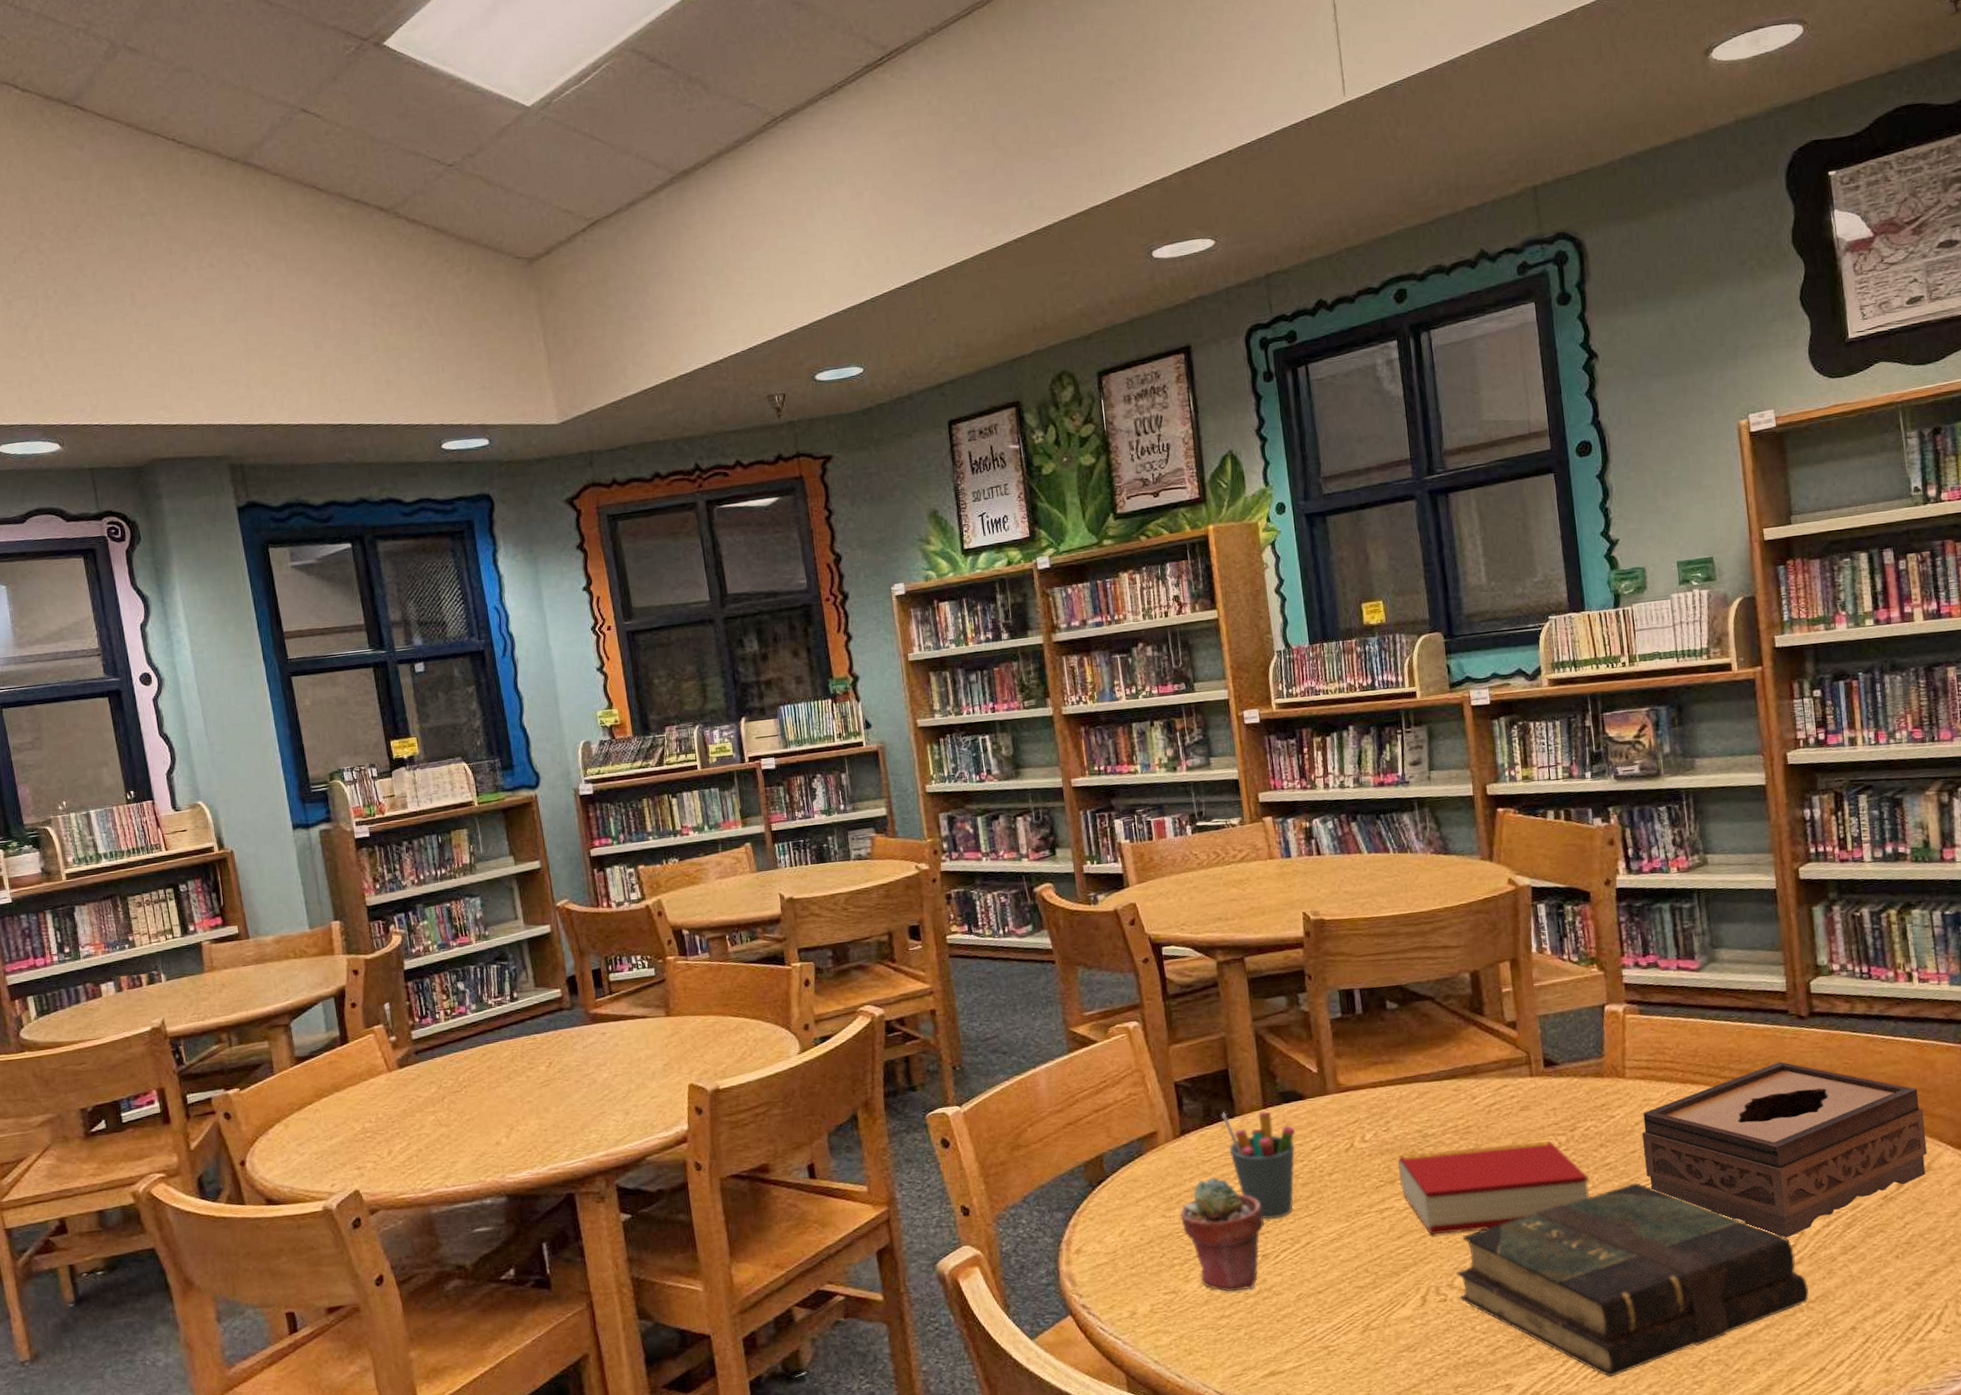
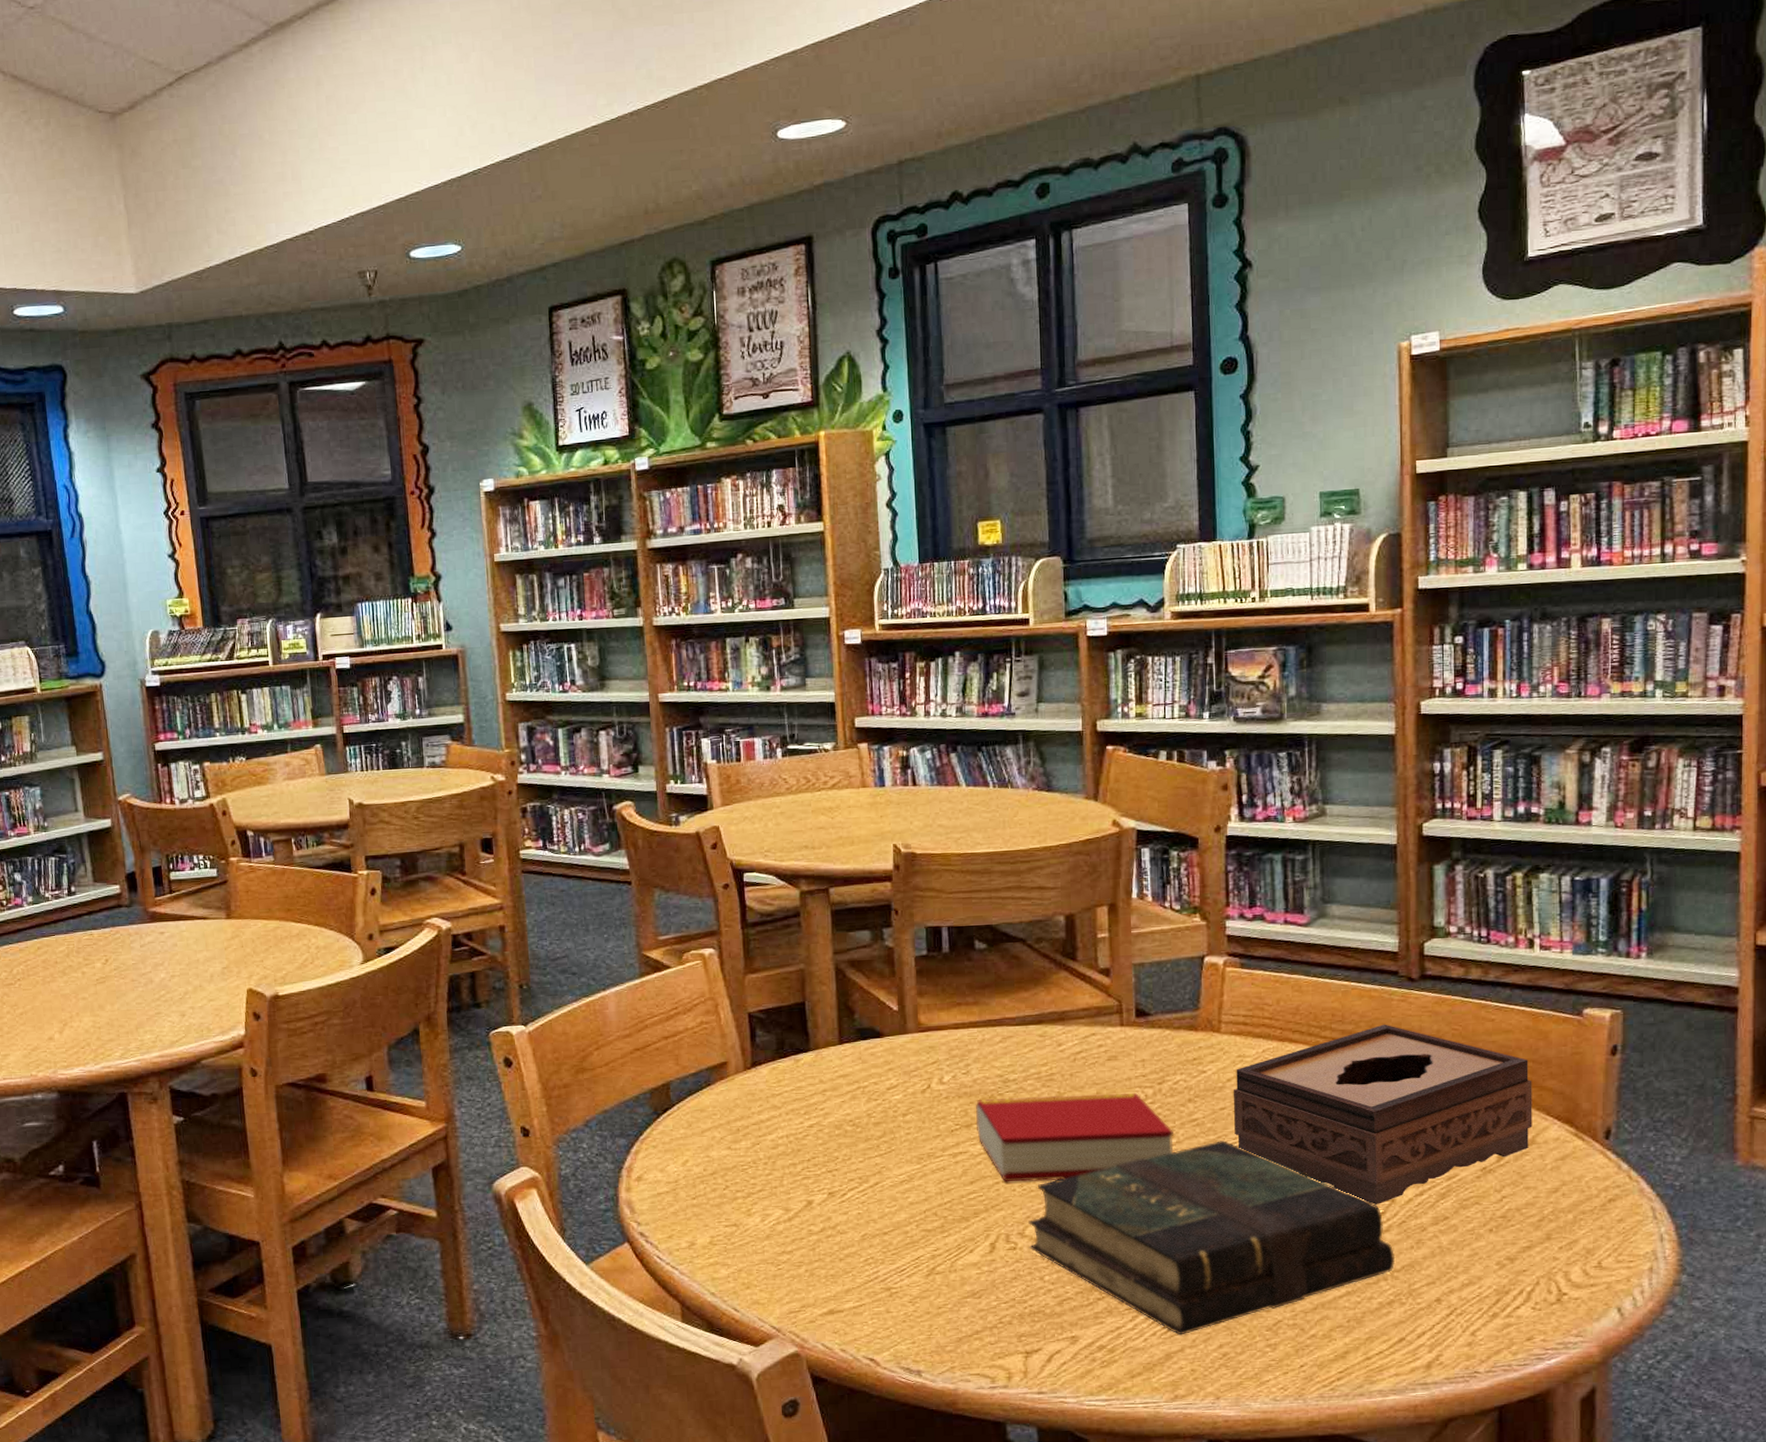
potted succulent: present [1180,1177,1264,1292] -> none [746,1111,832,1228]
pen holder: present [1222,1111,1295,1220] -> none [796,1046,870,1157]

